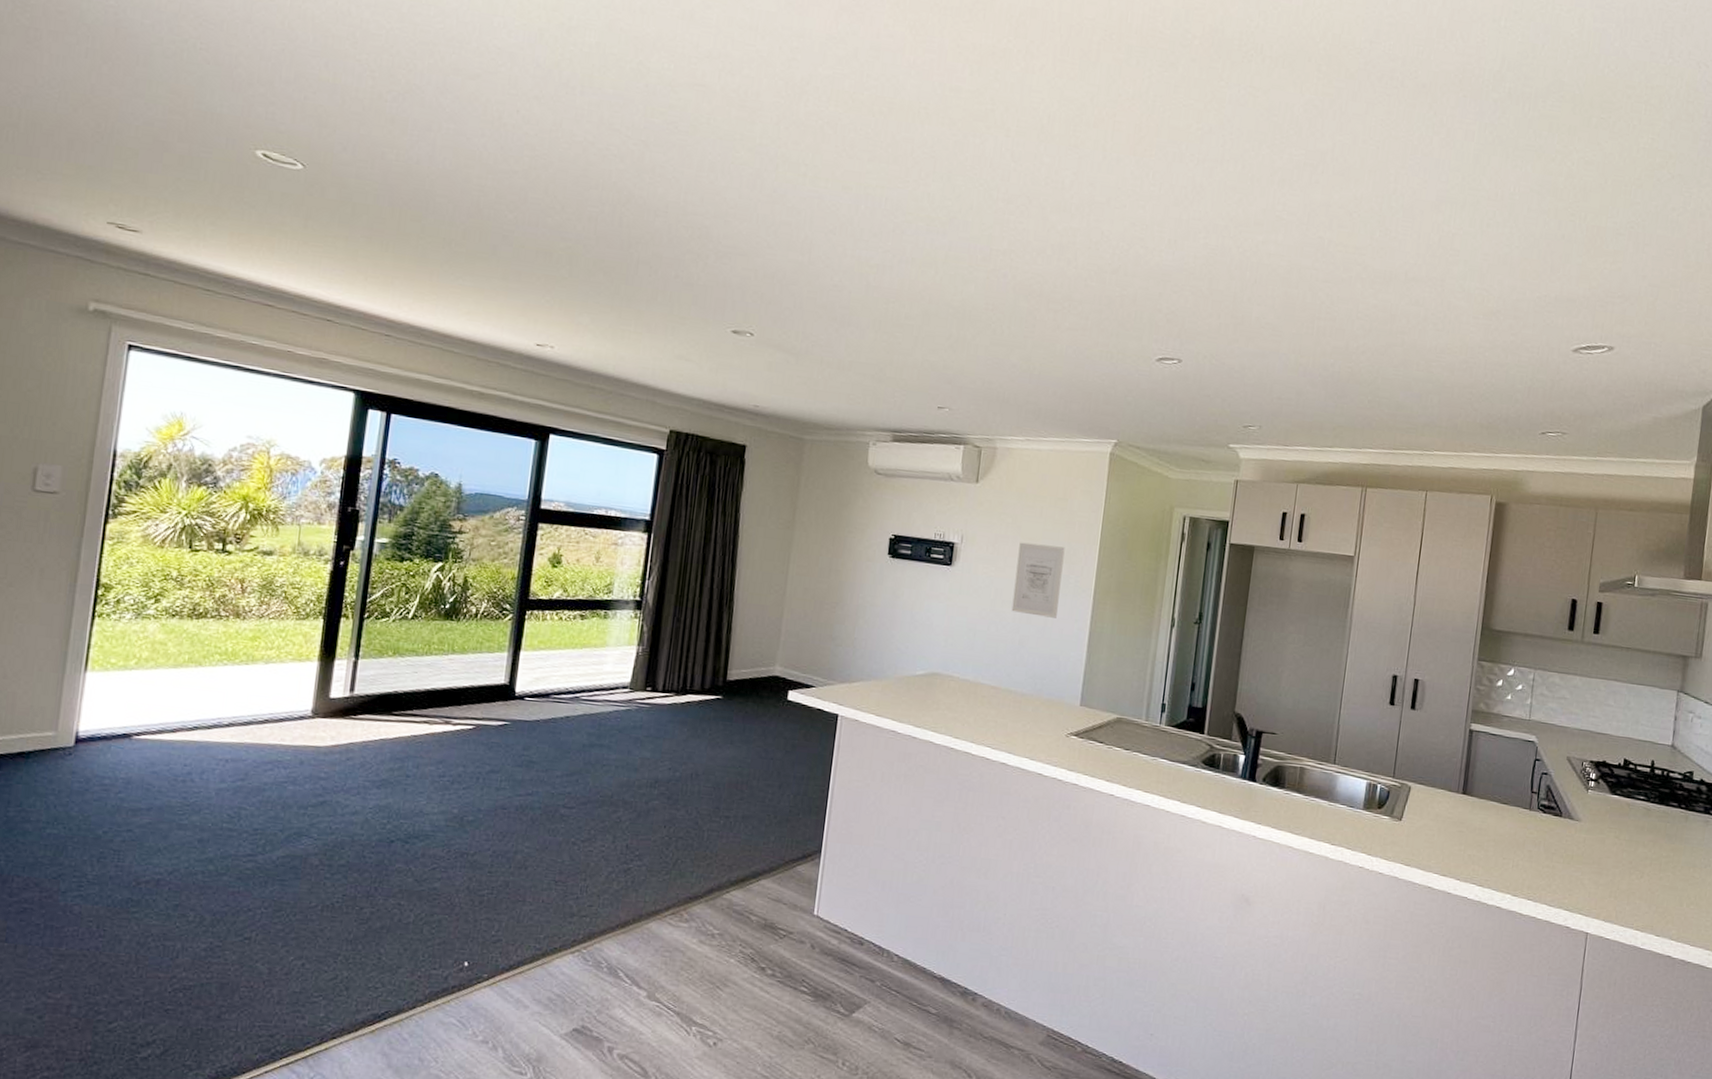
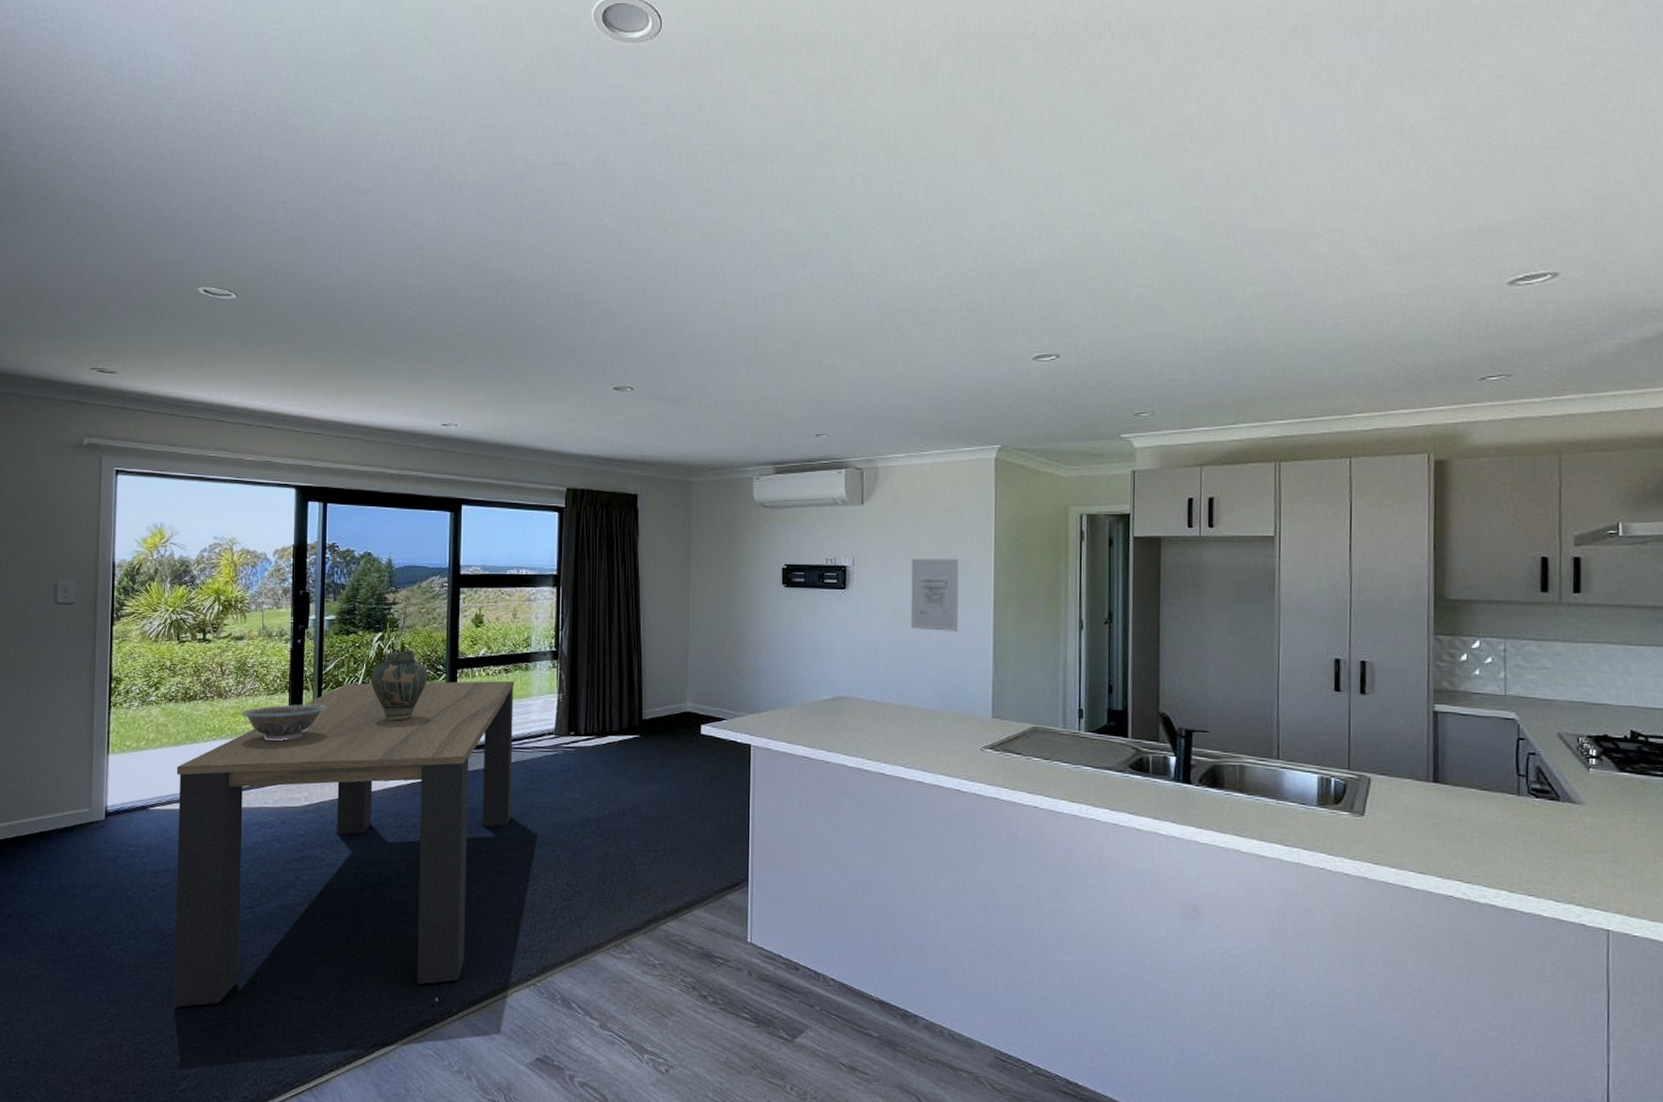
dining table: none [142,615,591,965] -> present [173,680,515,1008]
decorative bowl: none [260,632,367,672] -> present [240,704,326,741]
vase: none [424,584,491,661] -> present [371,649,428,722]

